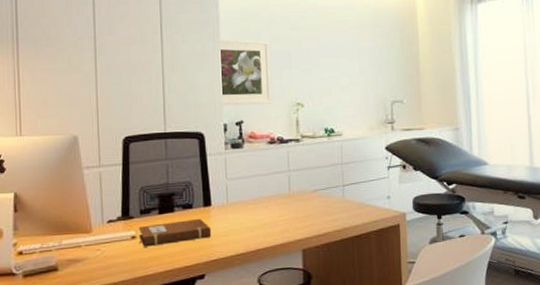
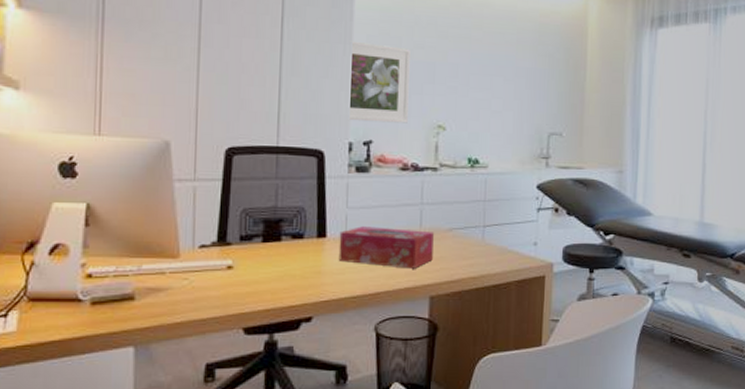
notebook: present [138,218,212,247] -> none [235,251,324,280]
tissue box: none [222,193,302,227] -> present [338,226,434,269]

